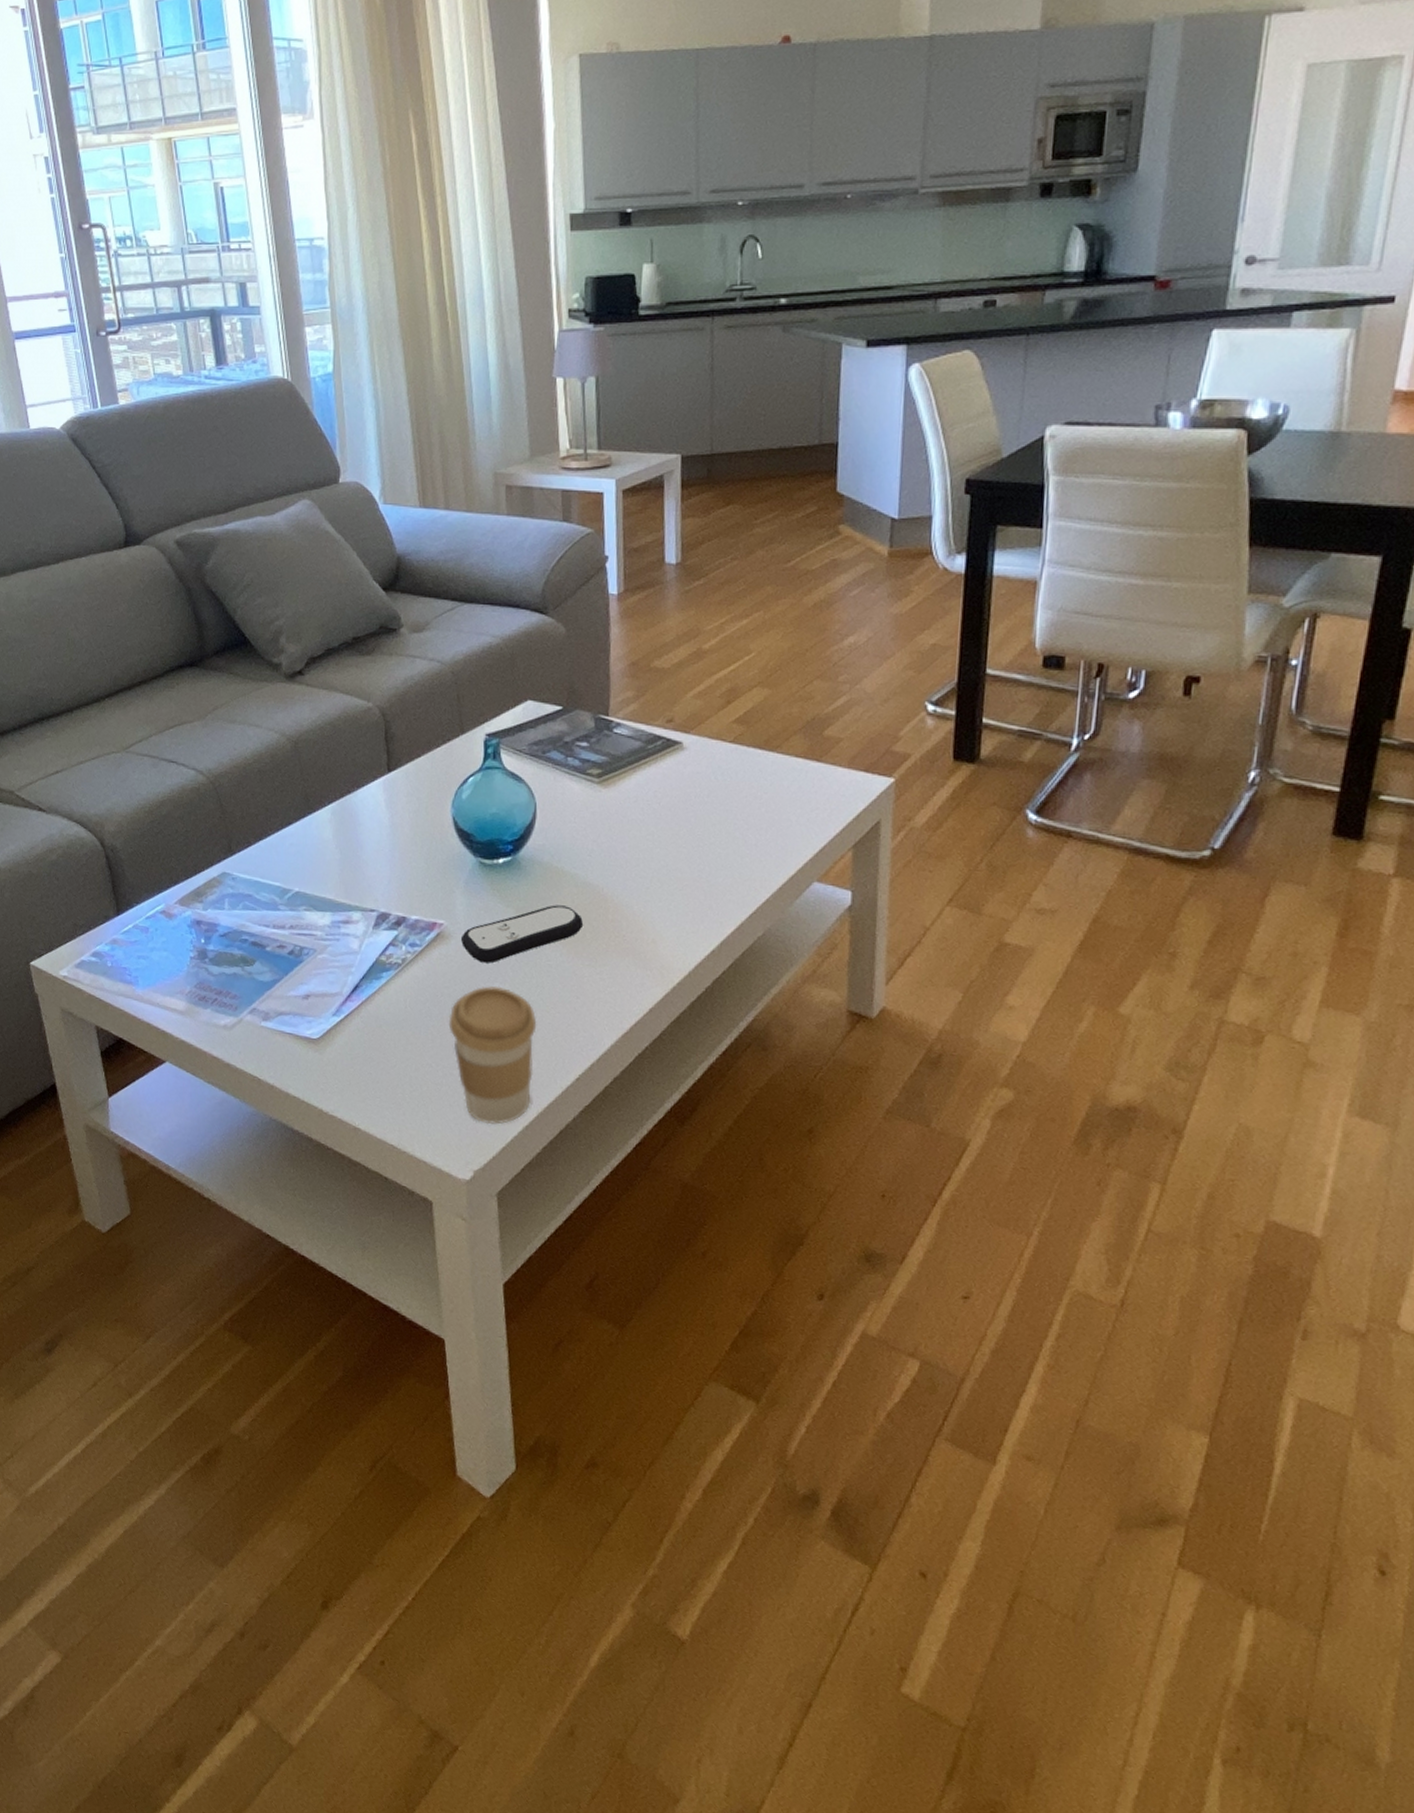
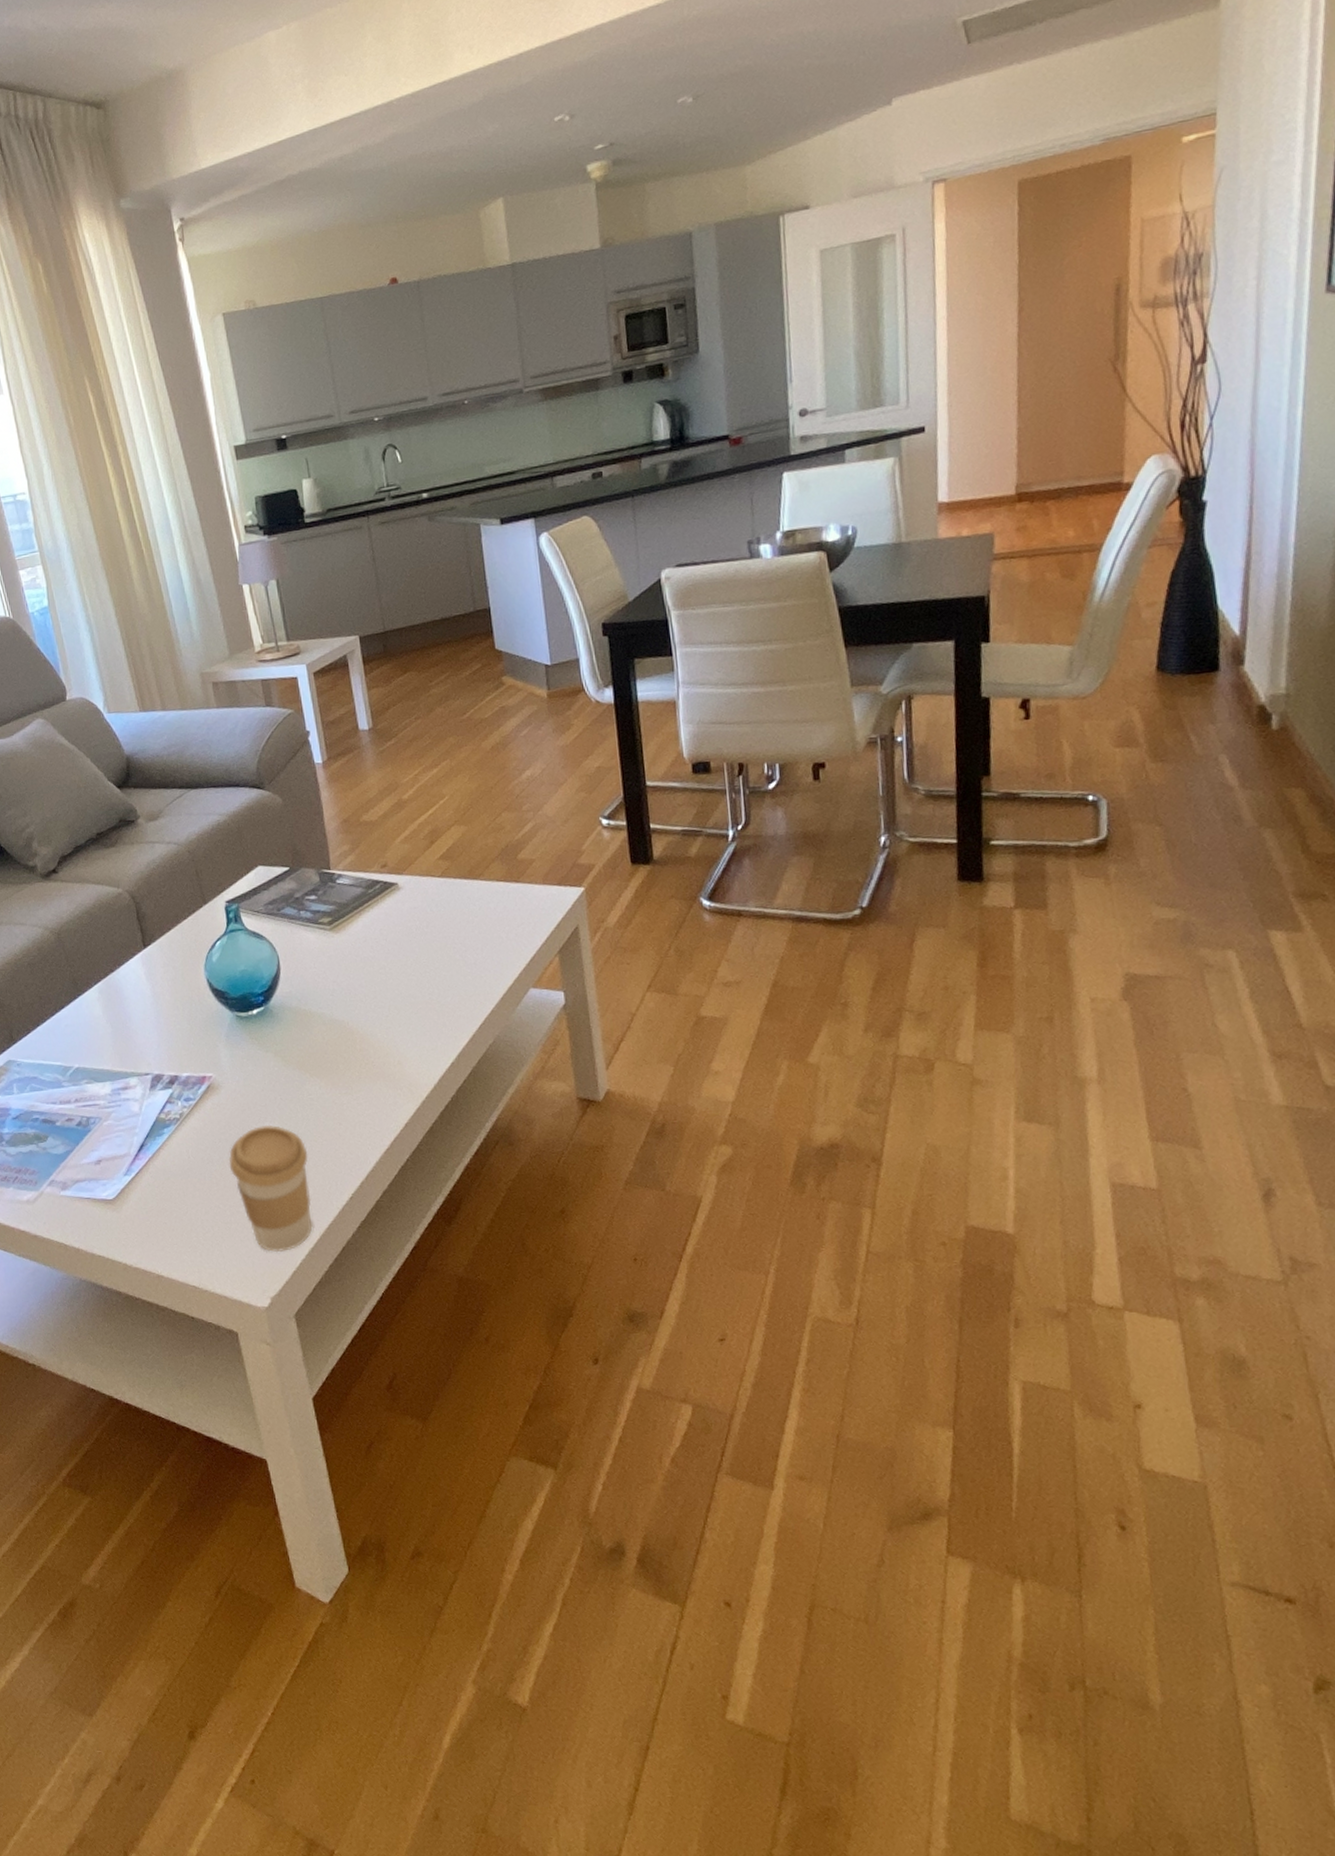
remote control: present [460,905,583,964] -> none [229,1043,335,1106]

